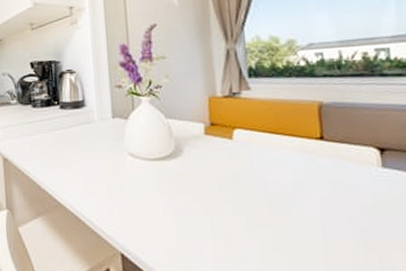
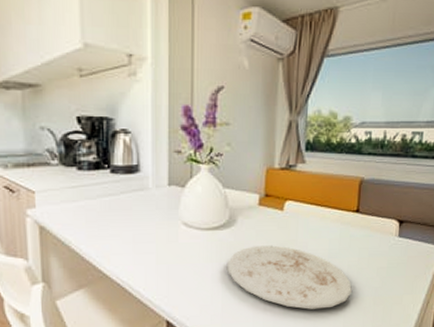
plate: none [178,176,333,251] -> present [227,245,353,310]

